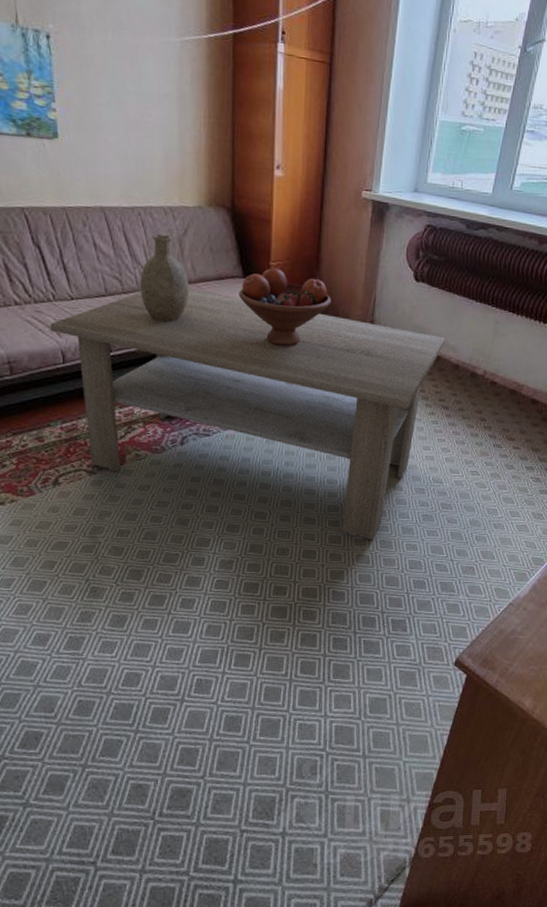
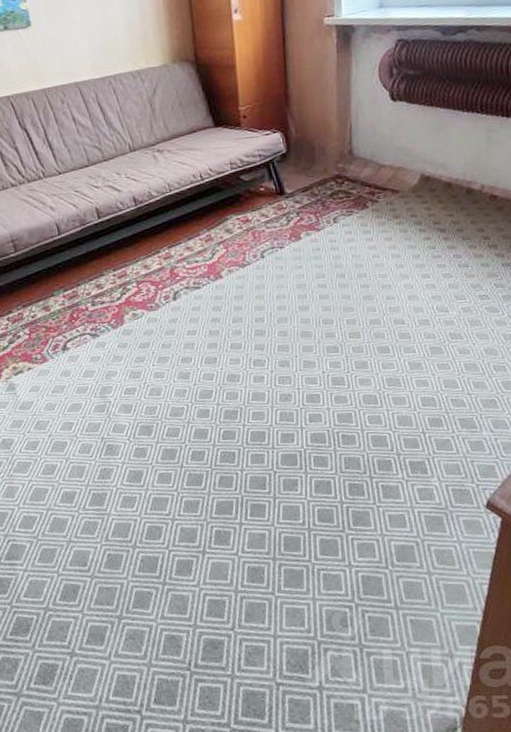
coffee table: present [50,288,445,541] -> none [43,146,433,380]
decorative vase: present [140,233,189,322] -> none [118,98,165,183]
fruit bowl: present [239,268,331,346] -> none [212,112,306,190]

